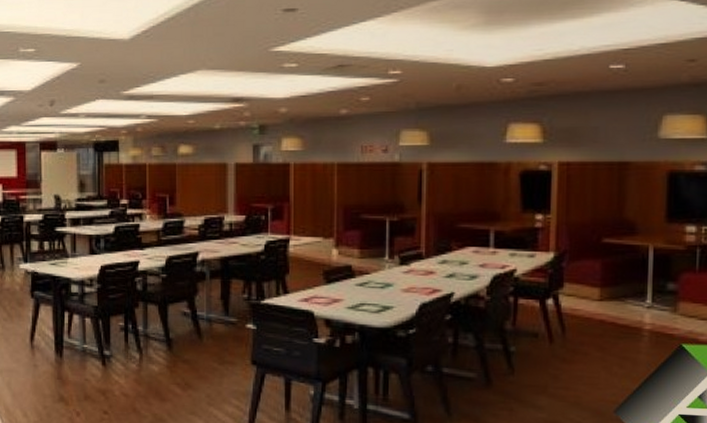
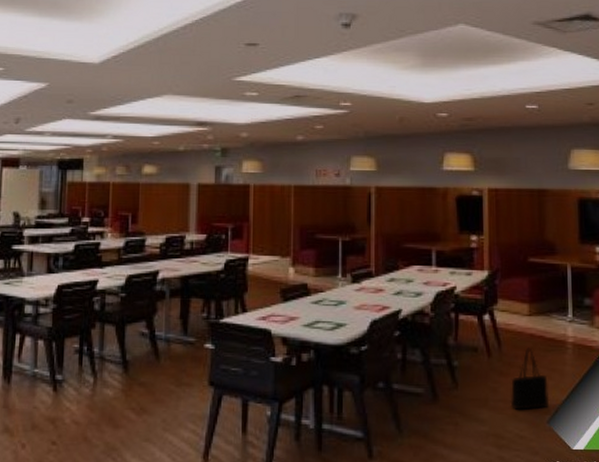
tote bag: none [572,334,619,399] -> present [510,347,550,411]

